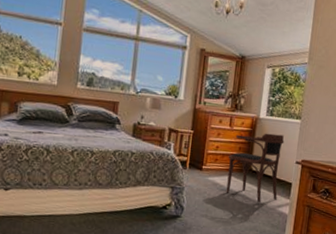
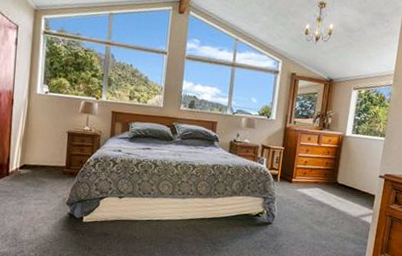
armchair: present [226,133,284,203] -> none [313,149,369,213]

